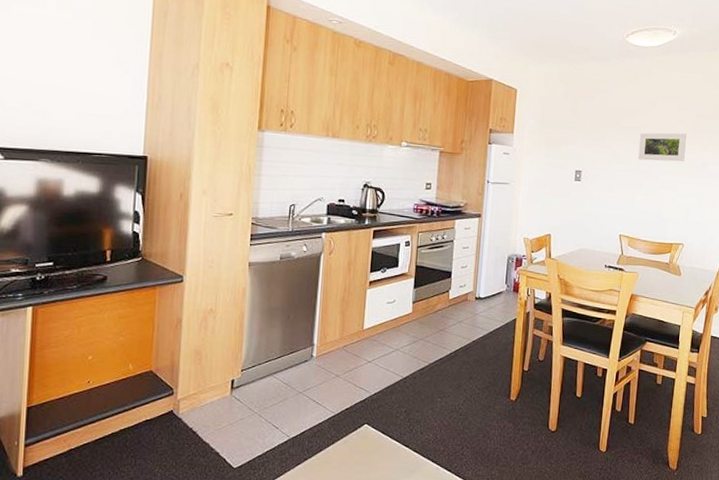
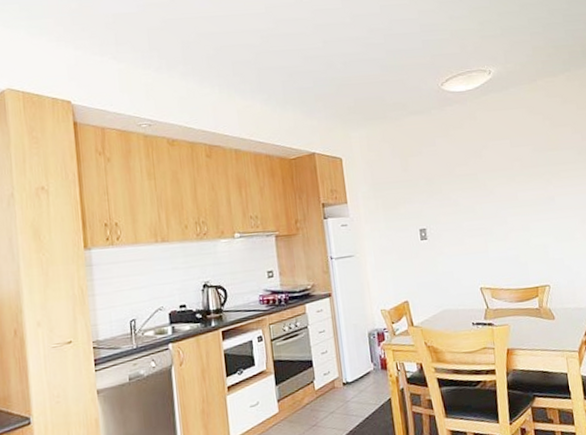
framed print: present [637,132,687,162] -> none [477,170,530,207]

